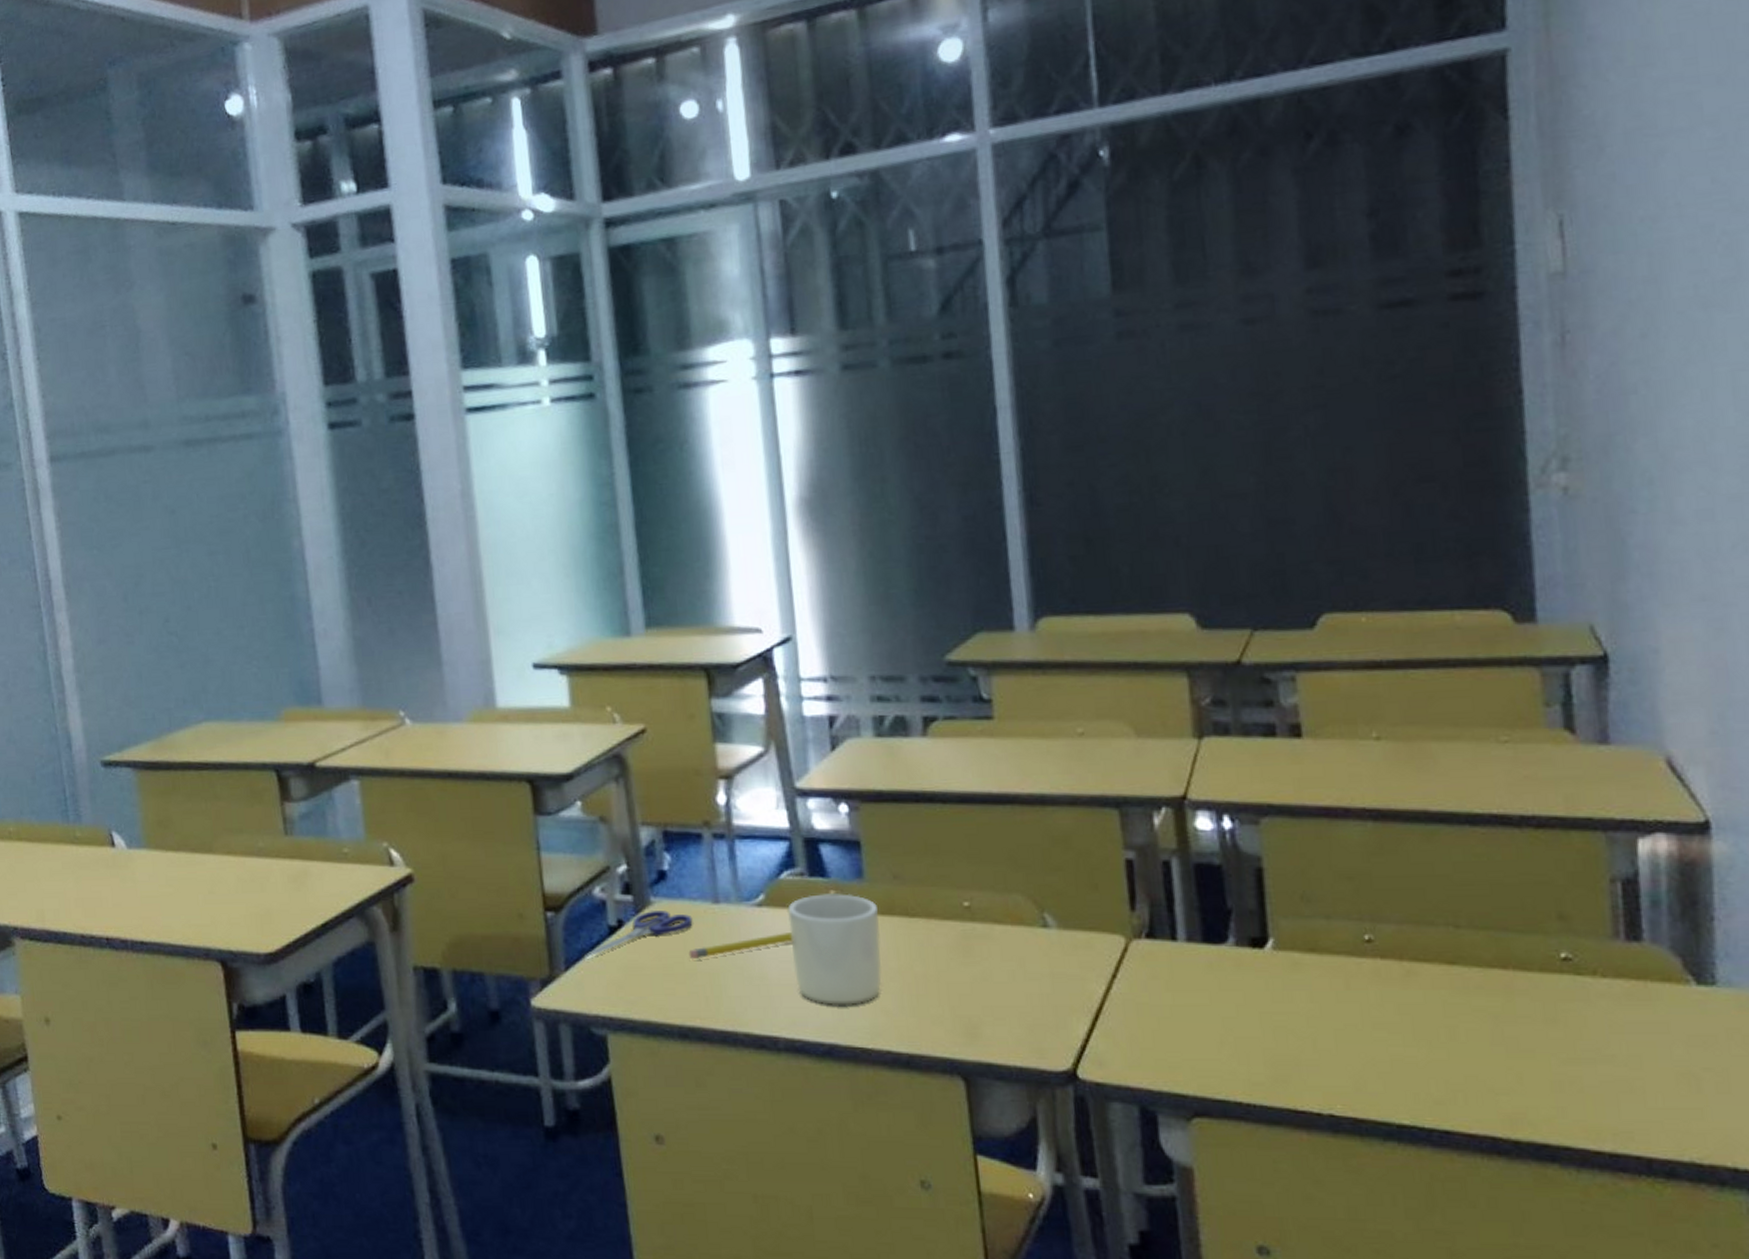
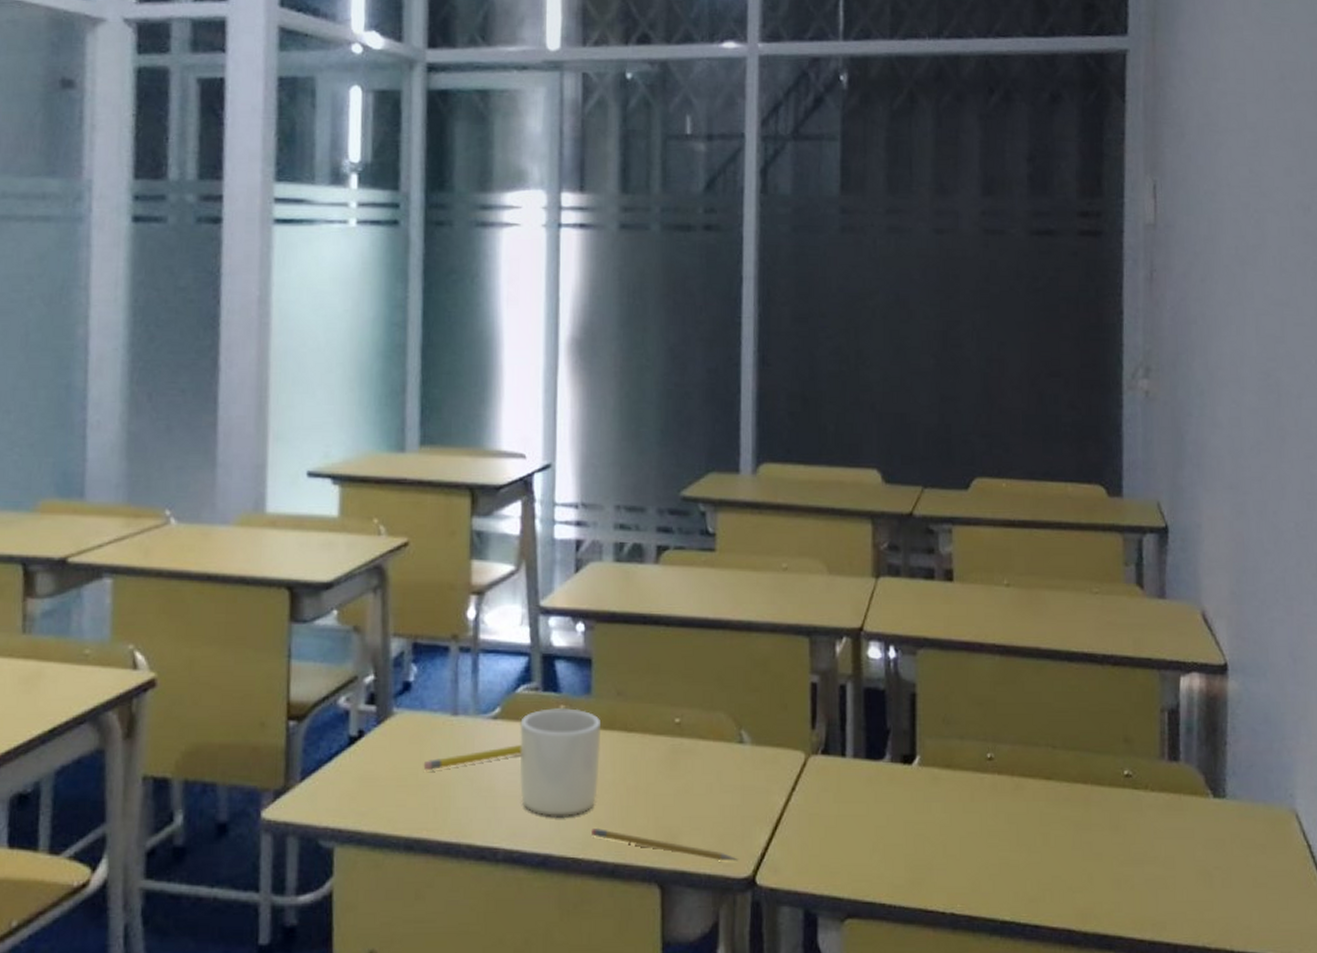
scissors: present [583,911,693,959] -> none [320,722,431,769]
pencil: none [879,1018,1055,1054] -> present [591,829,739,861]

